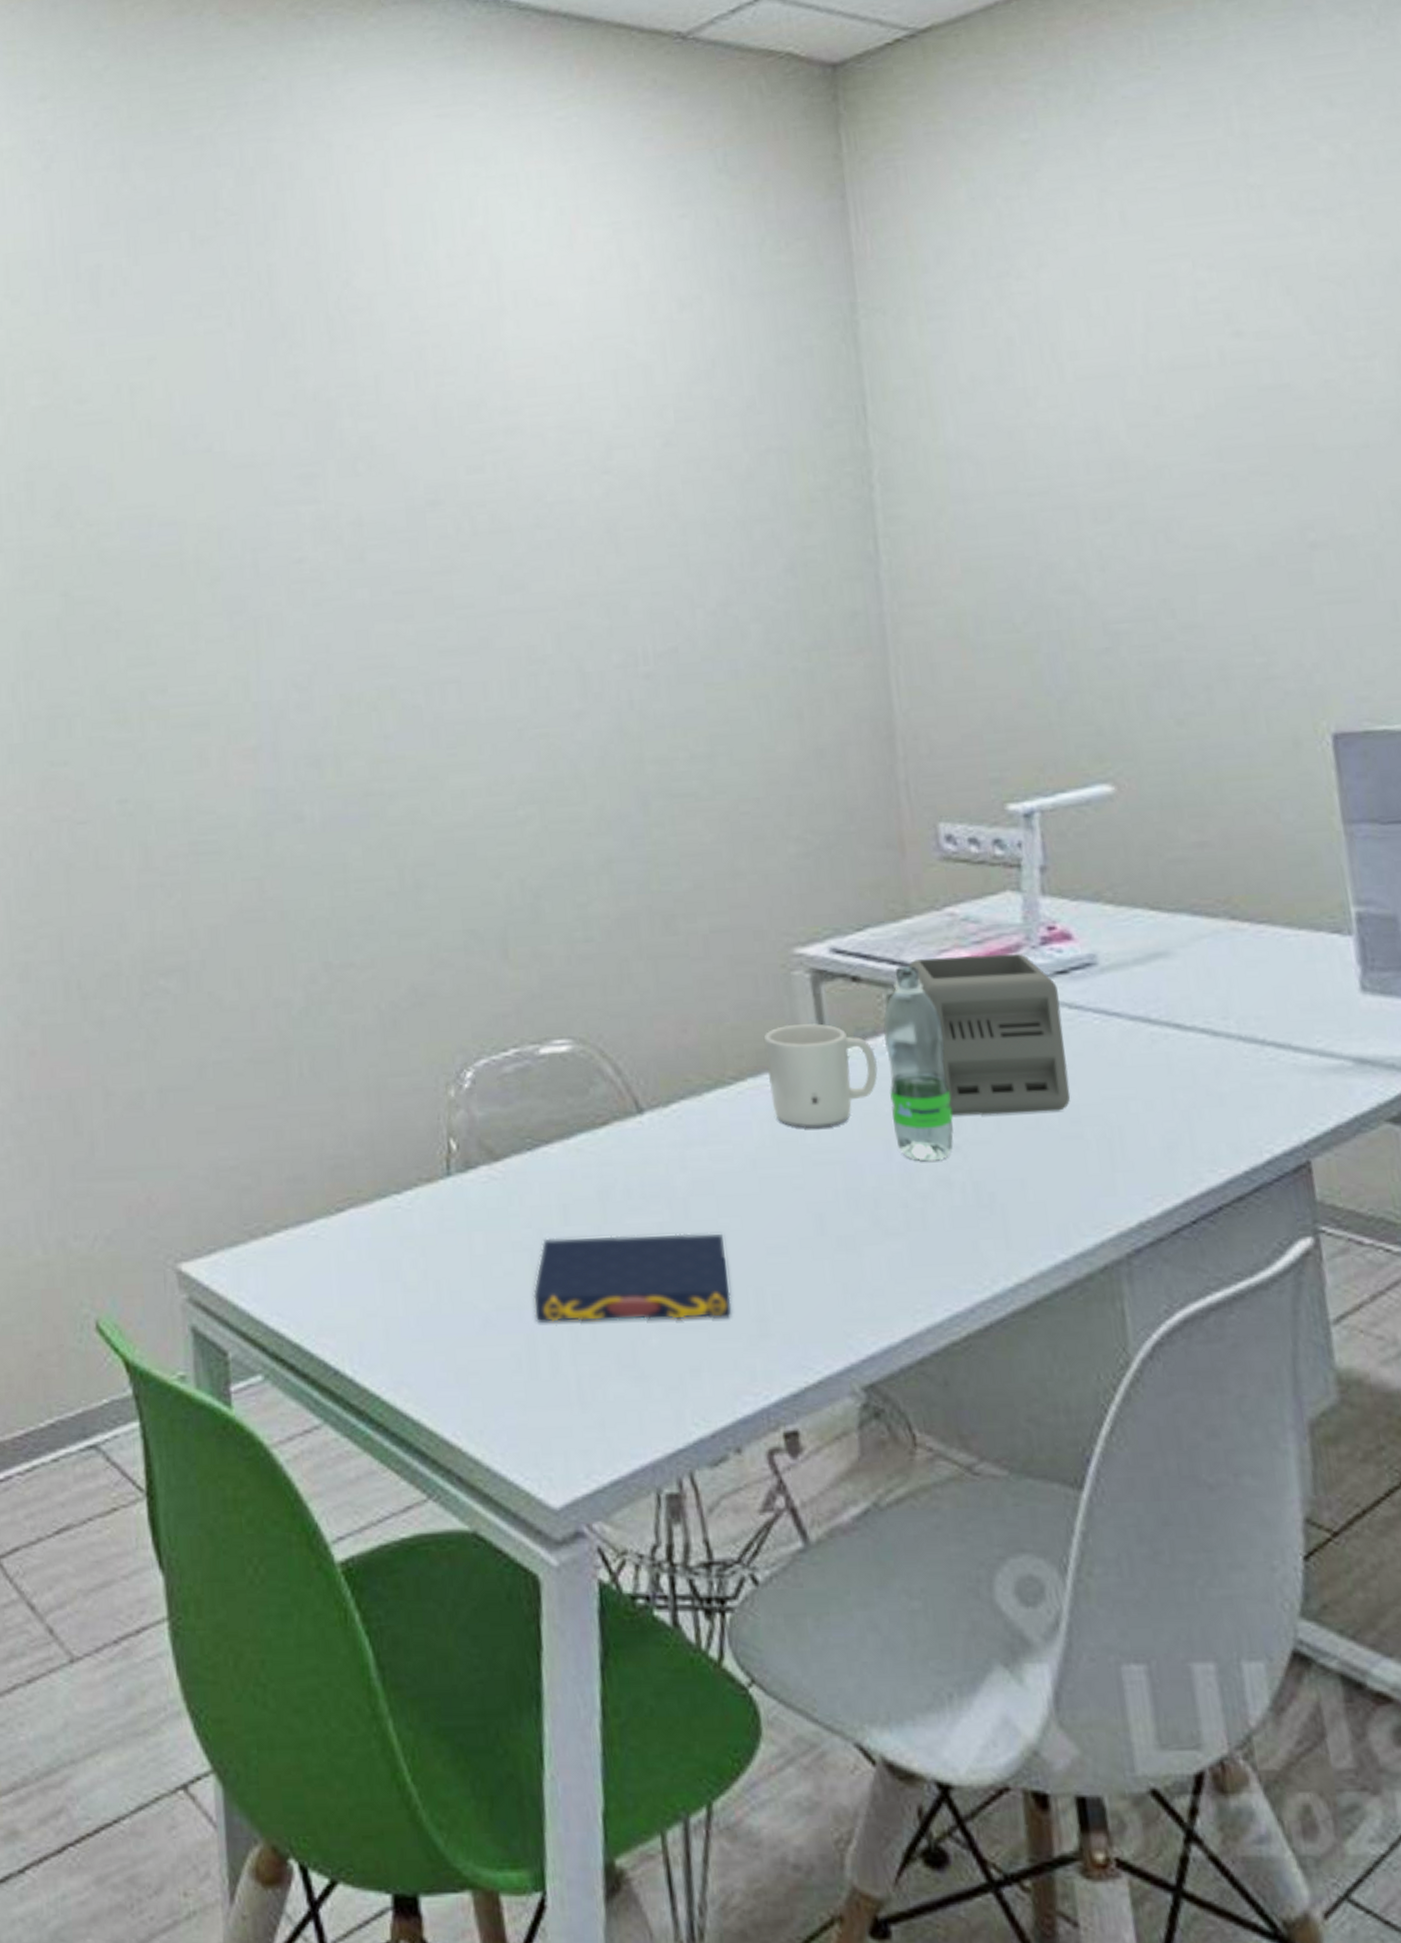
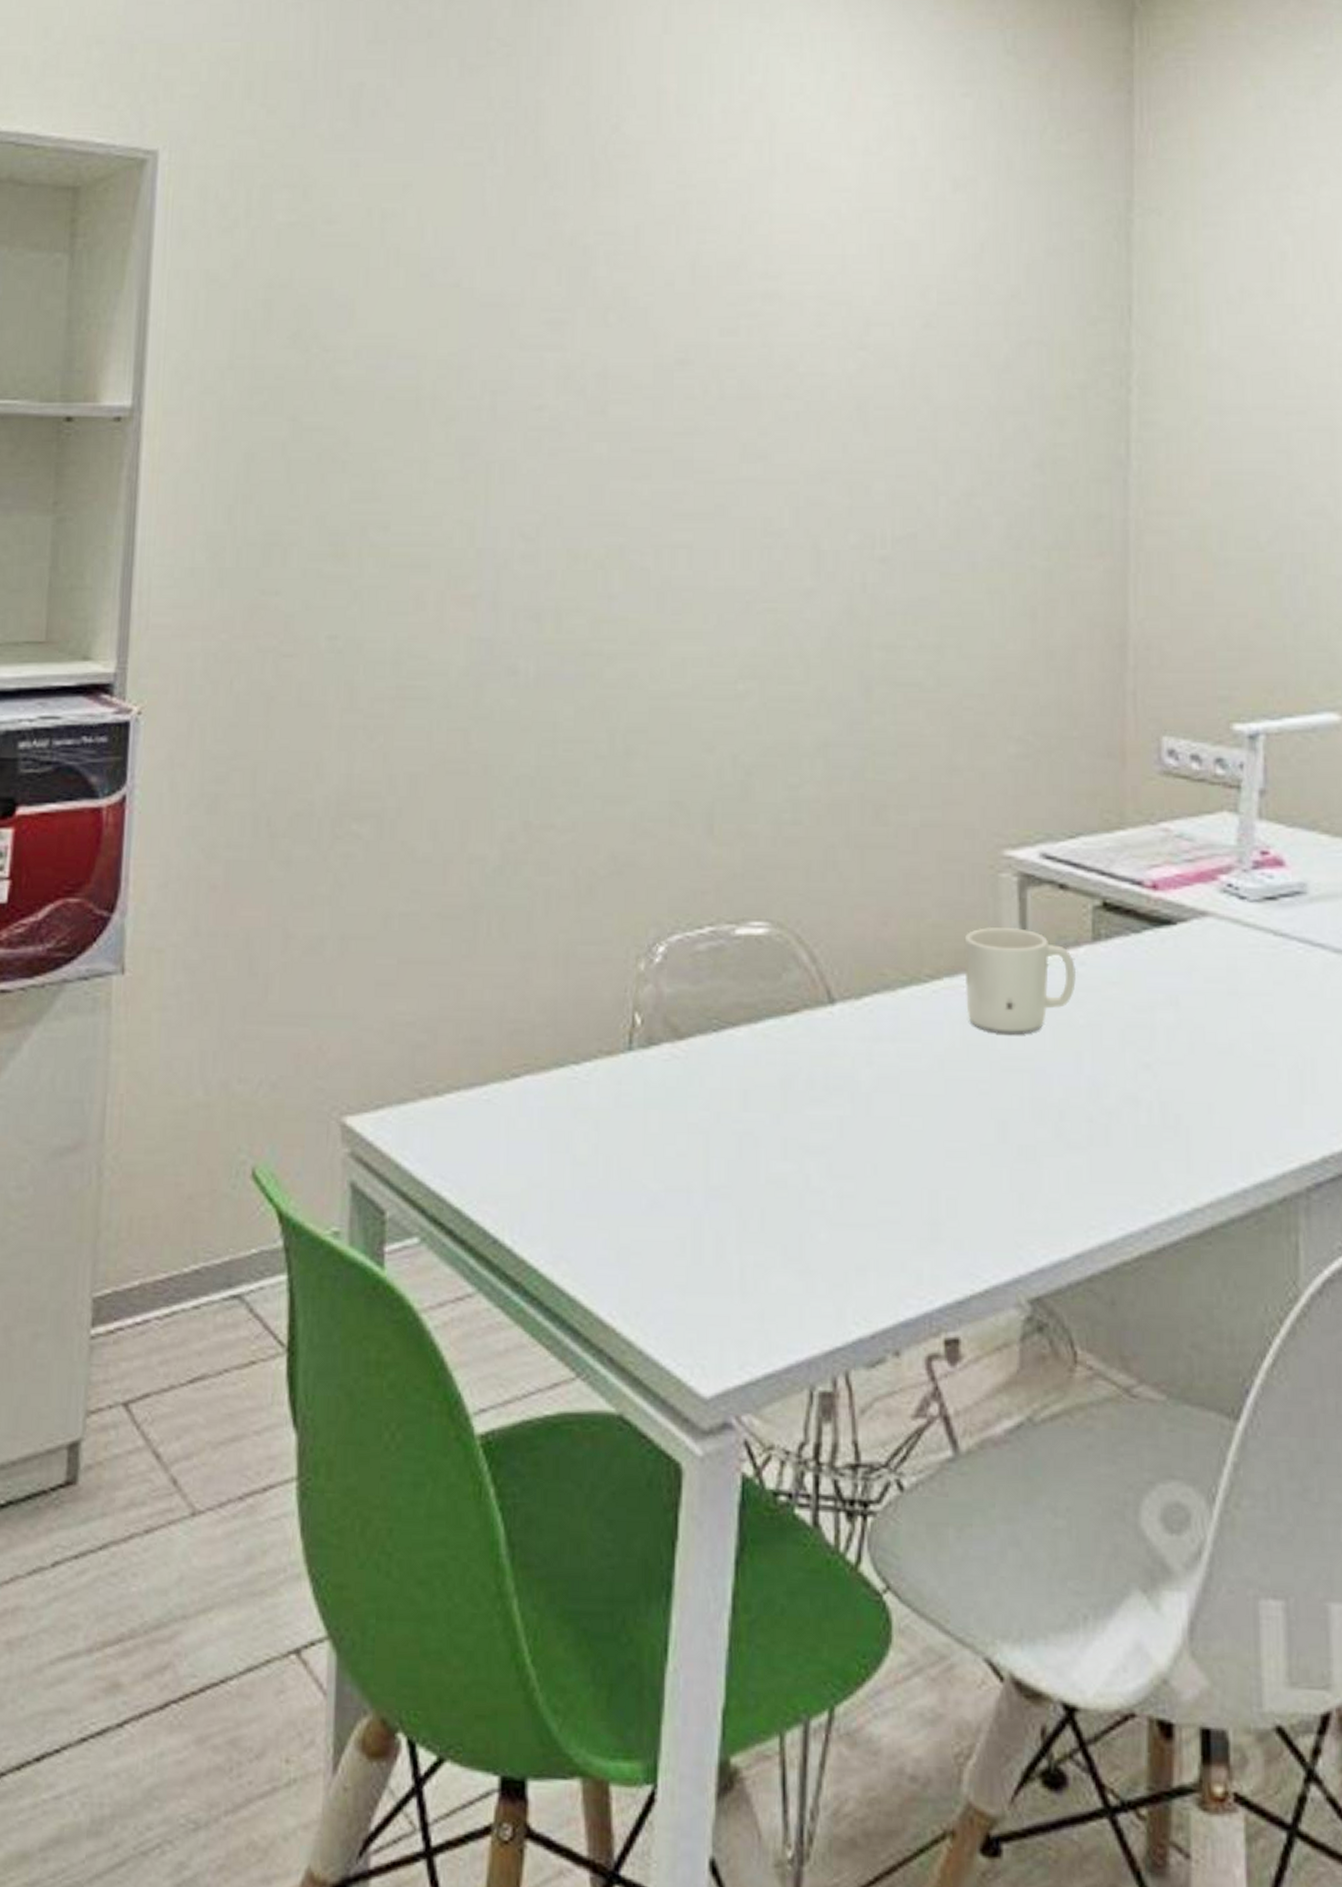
book: present [532,1232,732,1323] -> none [703,1122,906,1217]
bottle: present [883,965,954,1161] -> none [1086,877,1147,1077]
desk organizer: present [908,953,1071,1116] -> none [1117,871,1267,1038]

